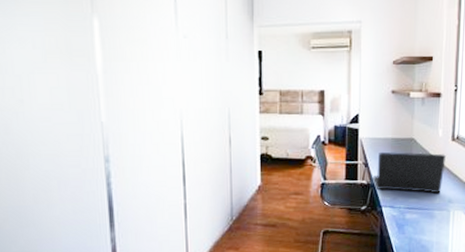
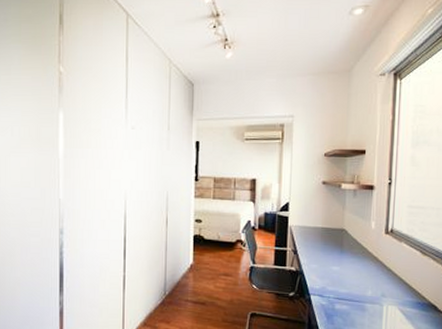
laptop: present [373,151,446,194] -> none [302,240,379,286]

